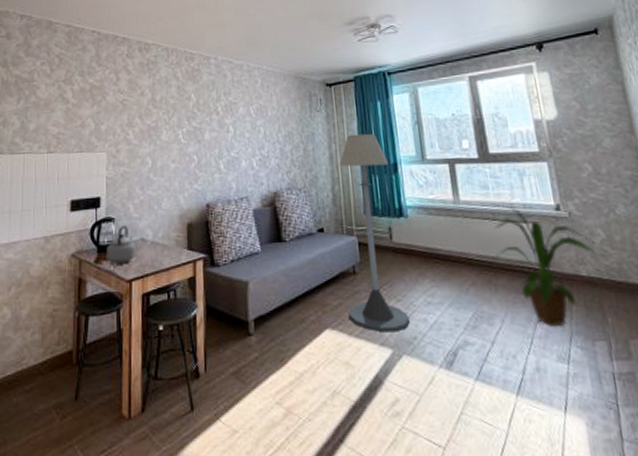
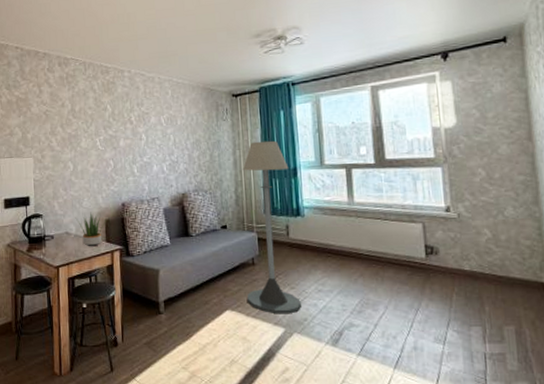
teapot: present [106,226,136,264] -> none [36,221,62,253]
potted plant: none [152,214,188,255] -> present [75,212,106,246]
house plant: present [492,204,596,327] -> none [380,206,481,314]

